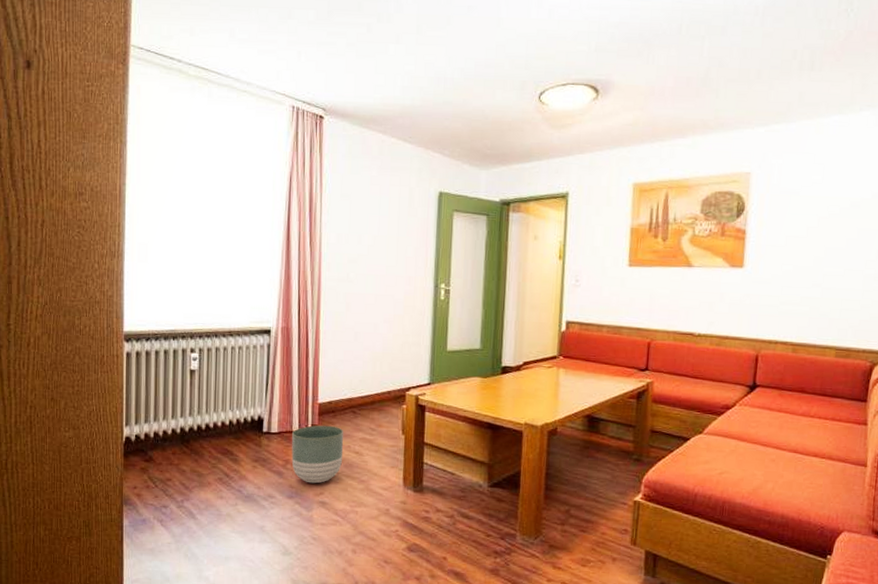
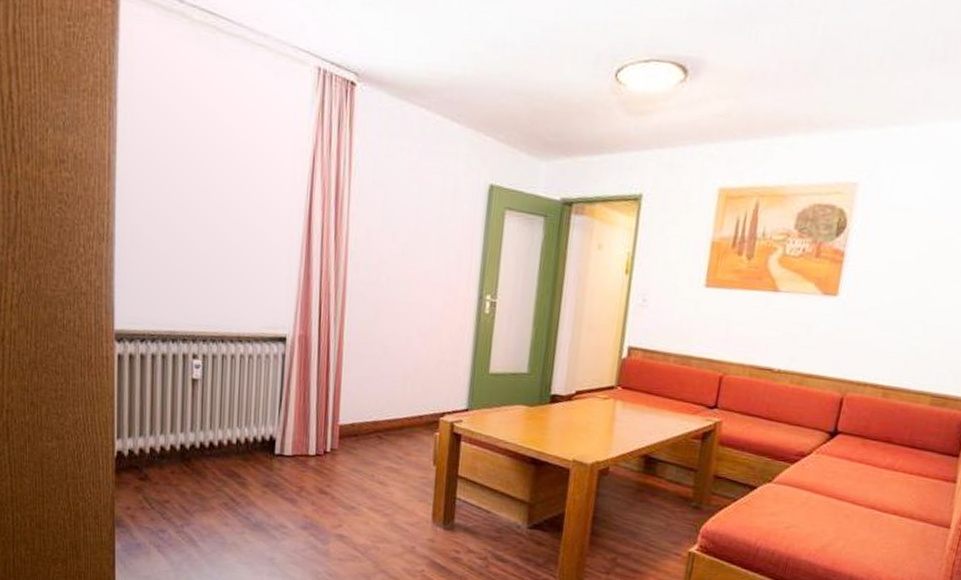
planter: present [291,425,344,484] -> none [306,449,368,515]

